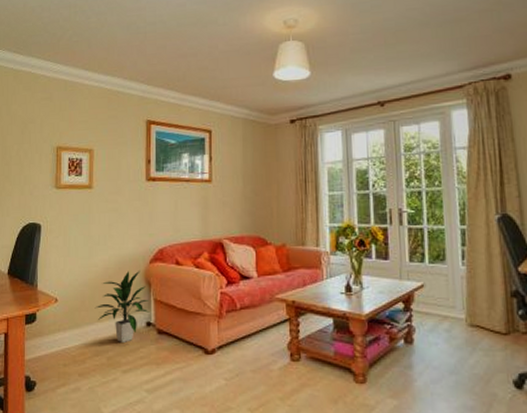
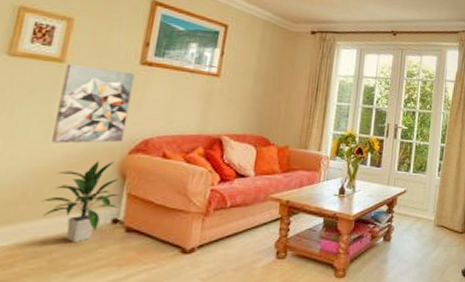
wall art: none [94,188,144,258] -> present [52,63,135,144]

